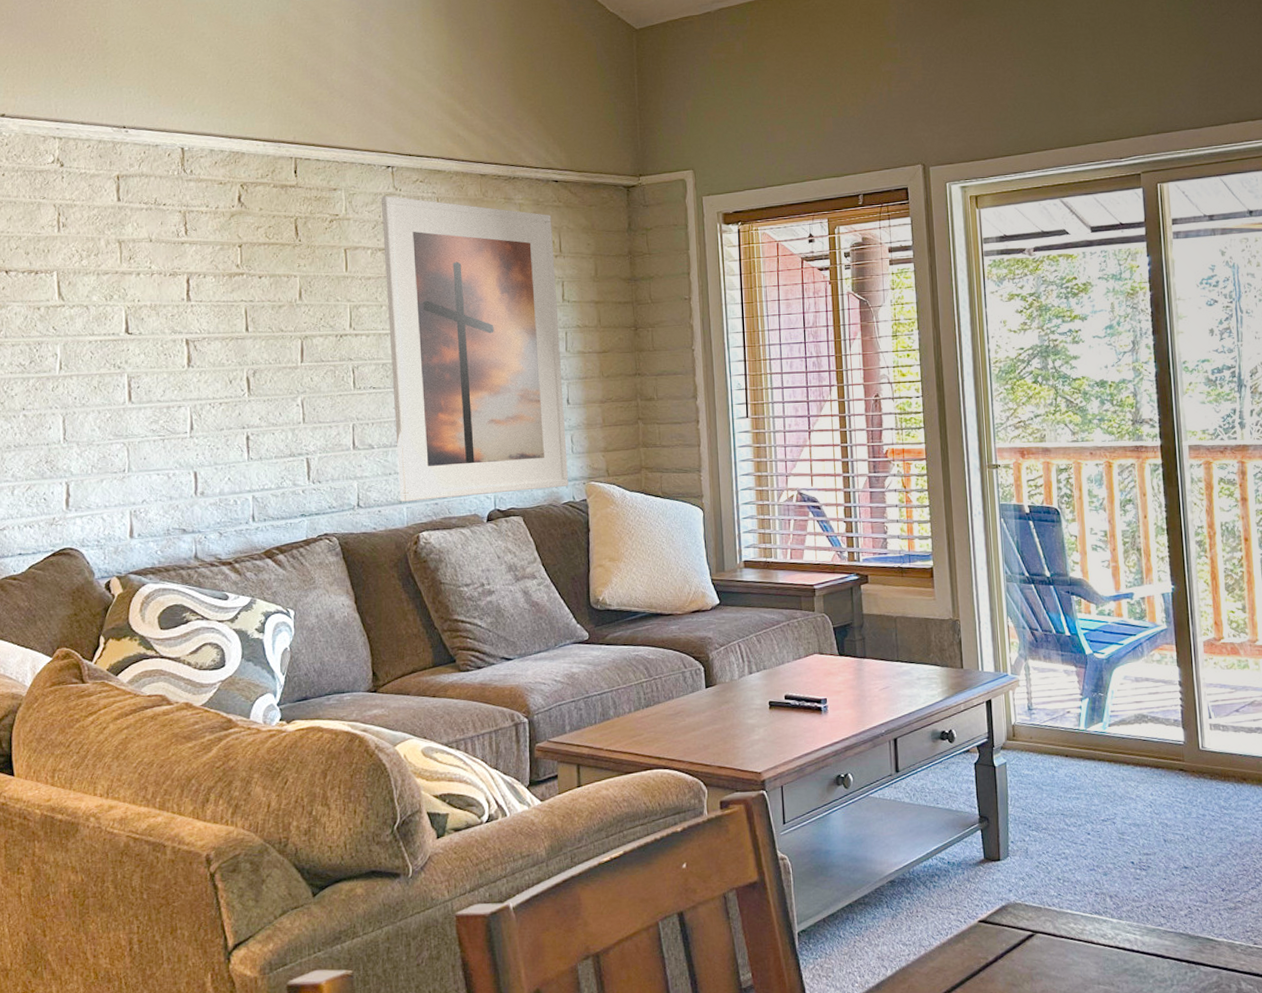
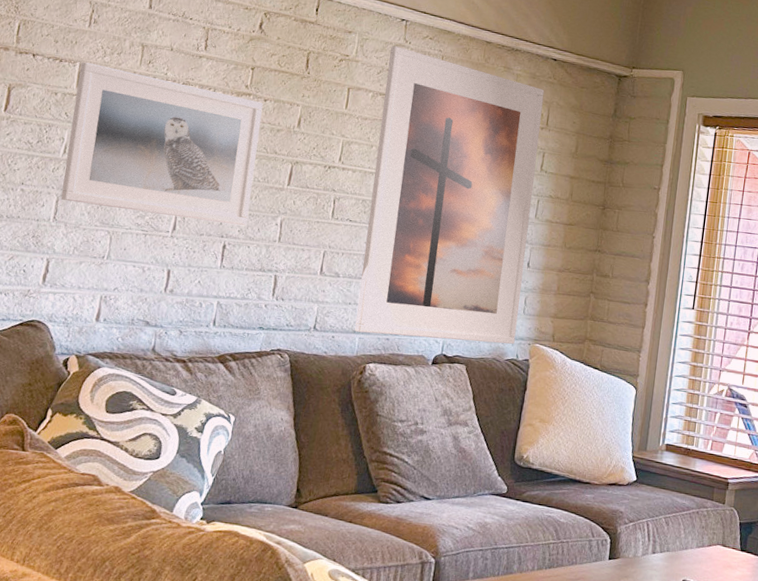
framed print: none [58,269,267,419] -> present [60,62,263,226]

